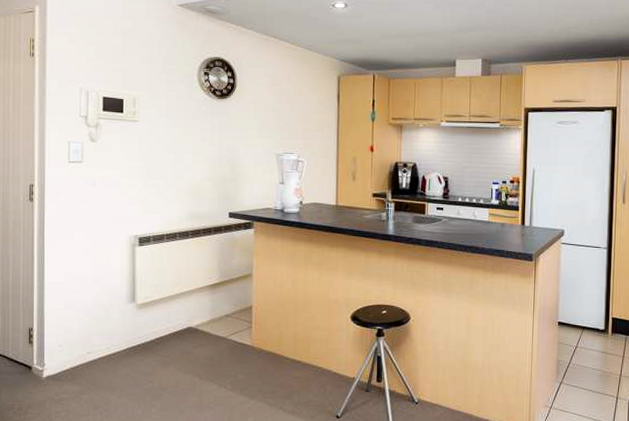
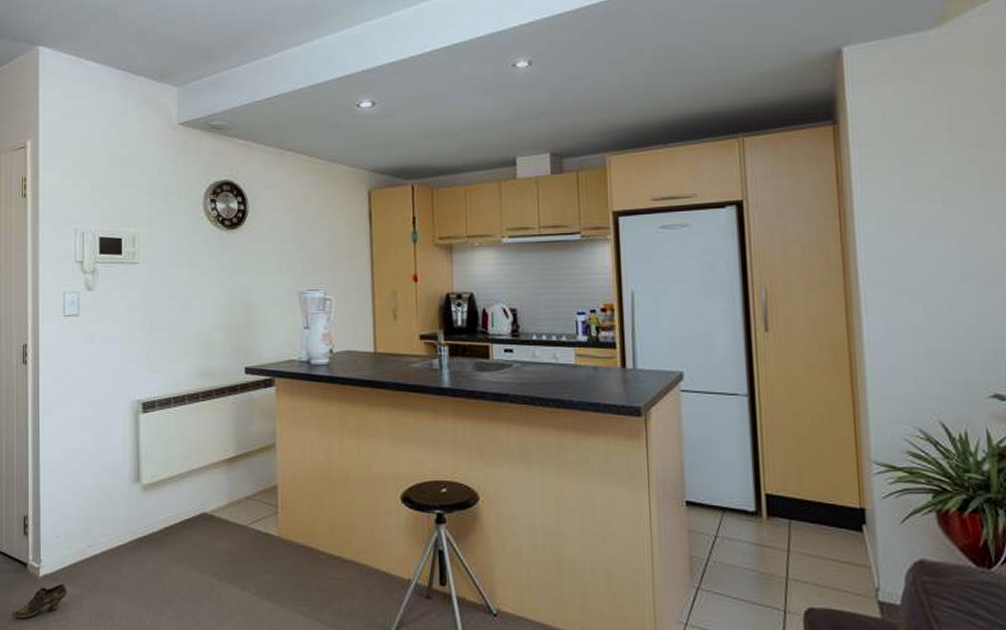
shoe: none [17,383,68,411] -> present [12,584,67,619]

